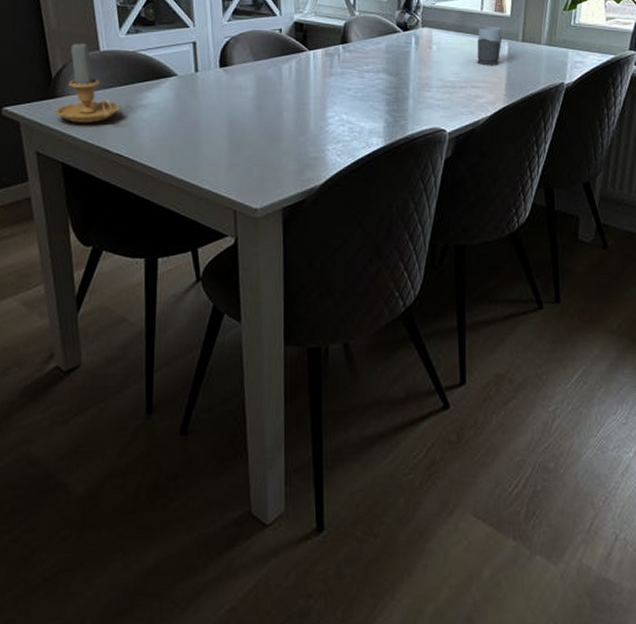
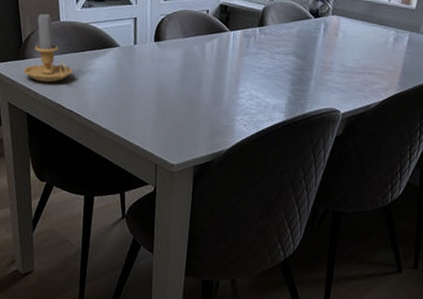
mug: present [477,27,502,65] -> none [377,17,406,55]

